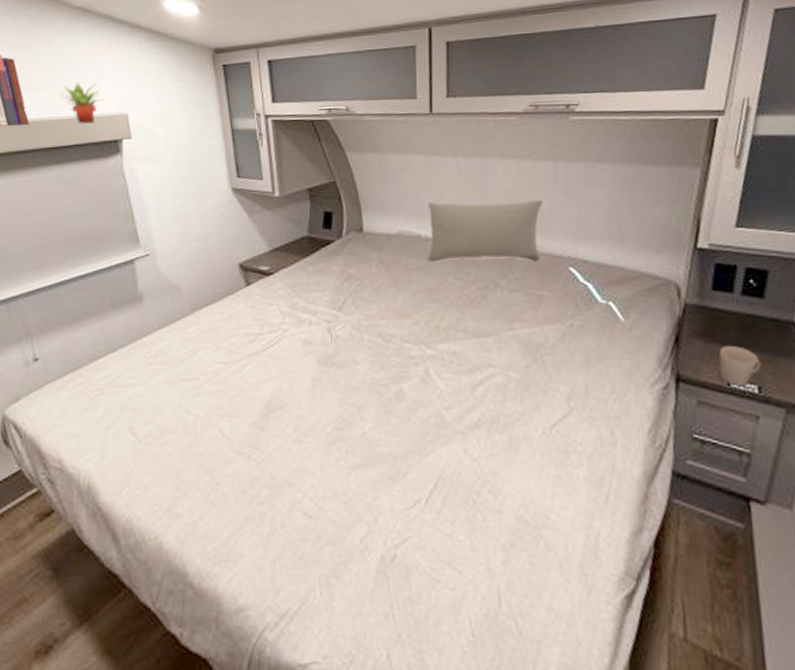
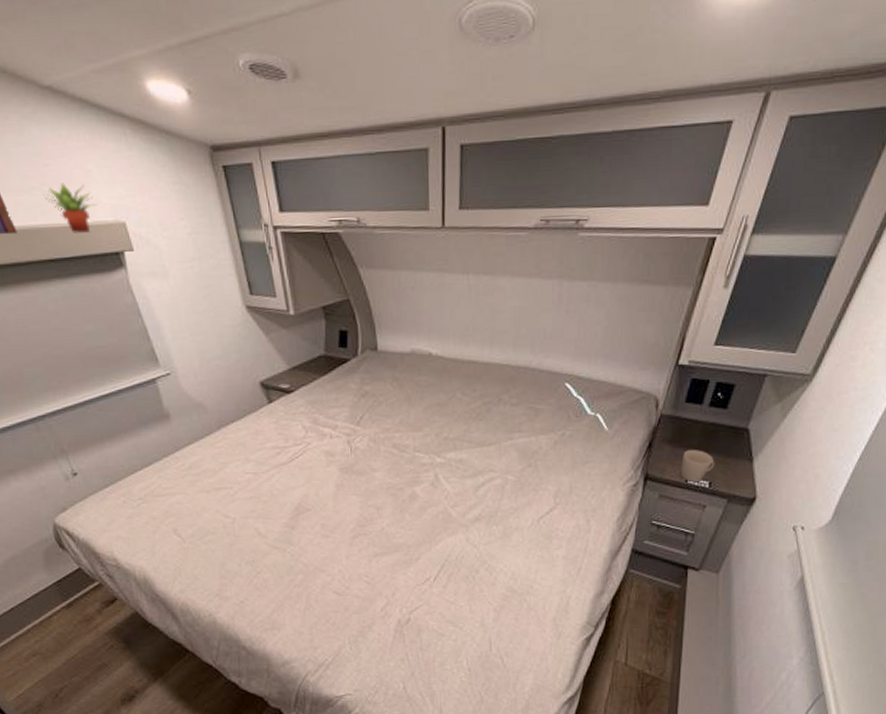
pillow: present [426,199,543,262] -> none [437,318,546,379]

